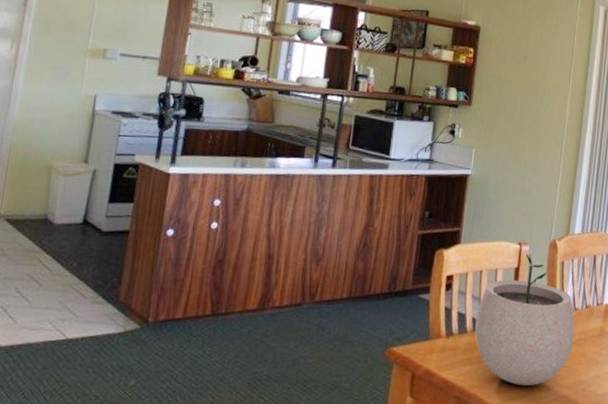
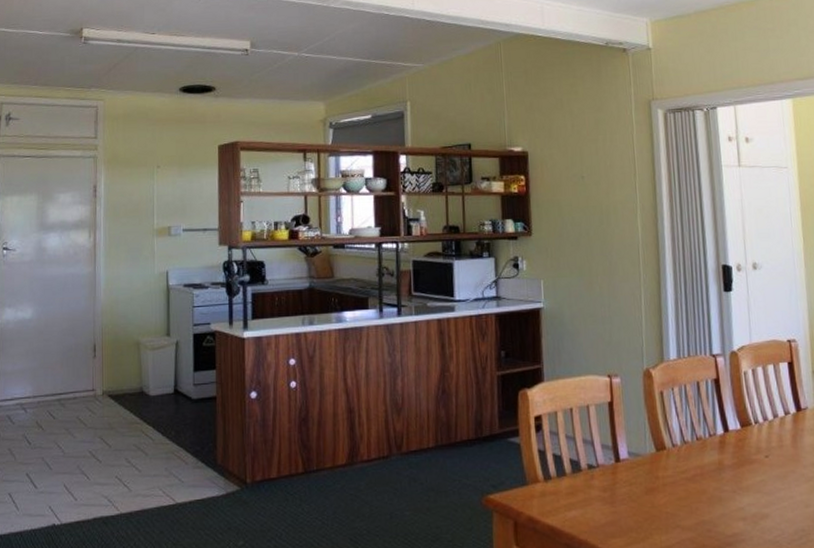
plant pot: present [475,253,575,385] -> none [573,385,689,529]

